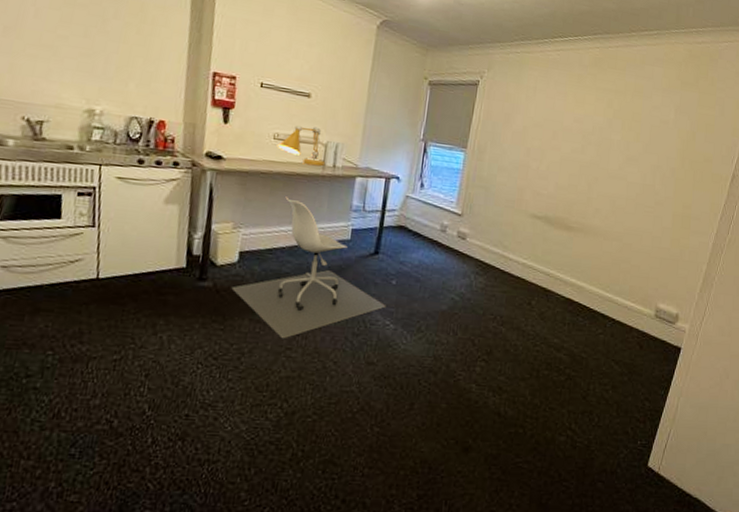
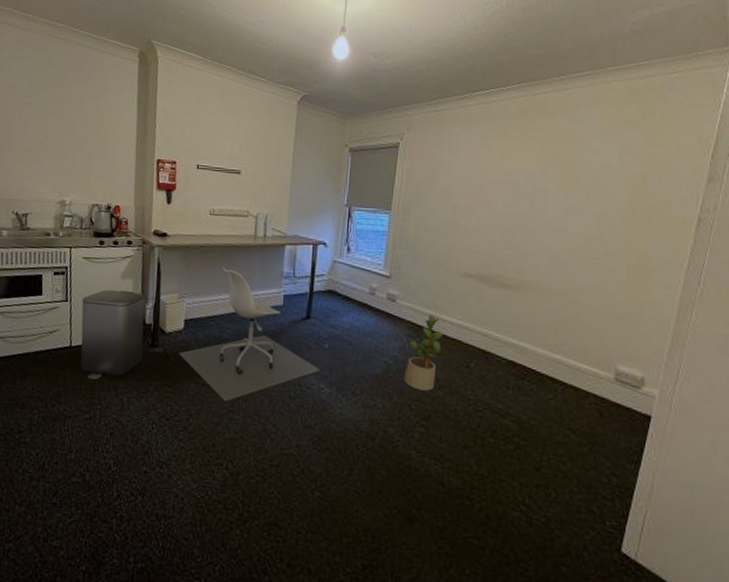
pedal bin: none [109,215,193,316] -> present [80,289,145,380]
kettle: none [129,123,166,158] -> present [92,209,121,239]
table lamp: present [278,125,326,167] -> none [214,201,257,237]
potted plant: none [469,253,510,327] -> present [404,314,445,391]

